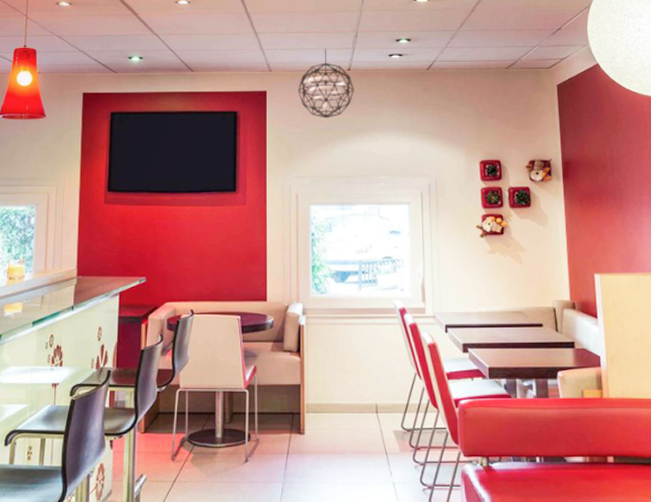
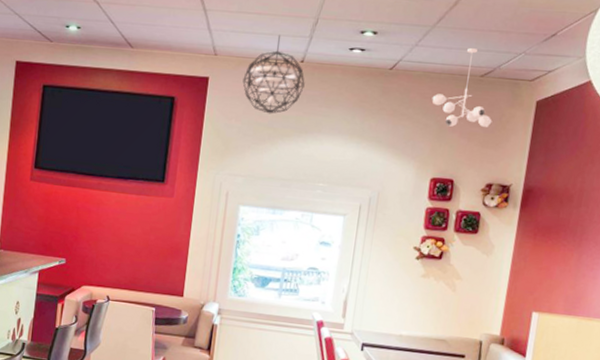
ceiling light fixture: none [468,46,523,114] -> present [432,48,493,127]

